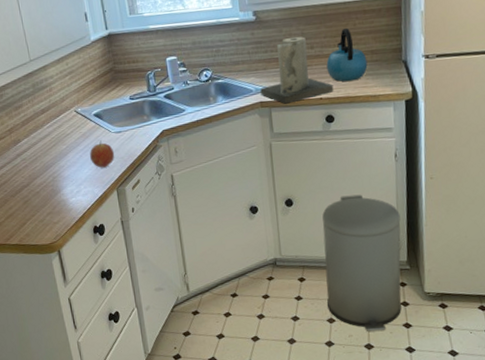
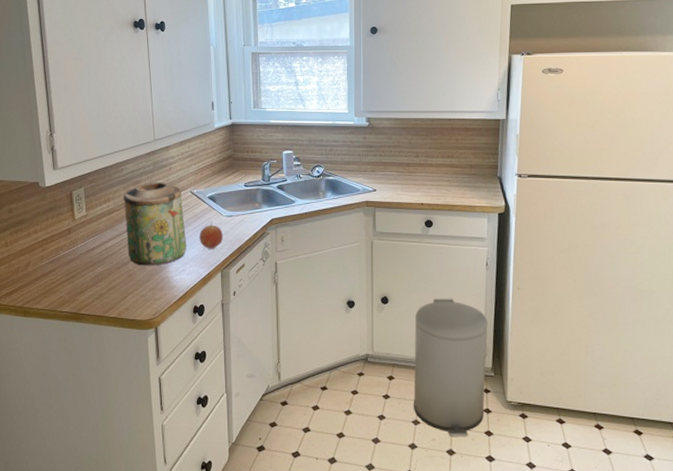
canister: none [7,104,79,191] -> present [123,182,187,266]
paper towel roll: present [260,36,334,104] -> none [367,144,434,205]
kettle: present [326,28,368,82] -> none [429,143,466,191]

